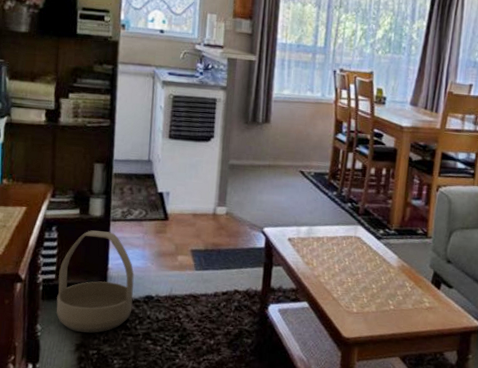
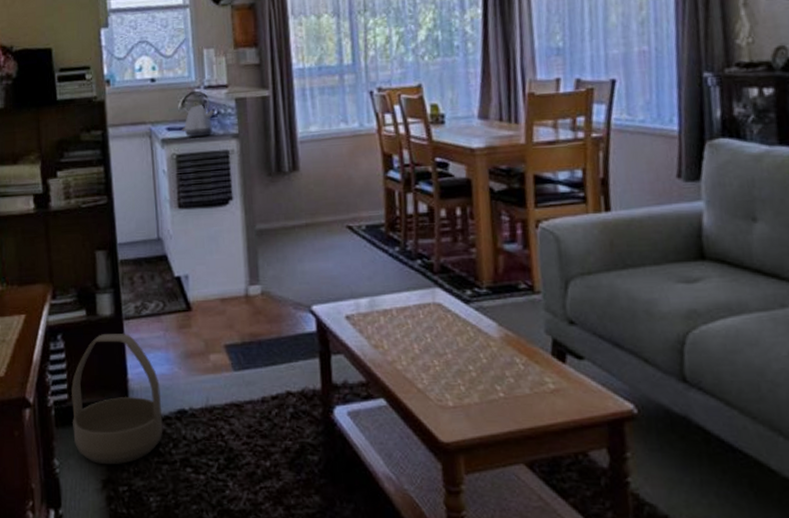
kettle: none [180,46,211,84] -> present [181,90,216,137]

